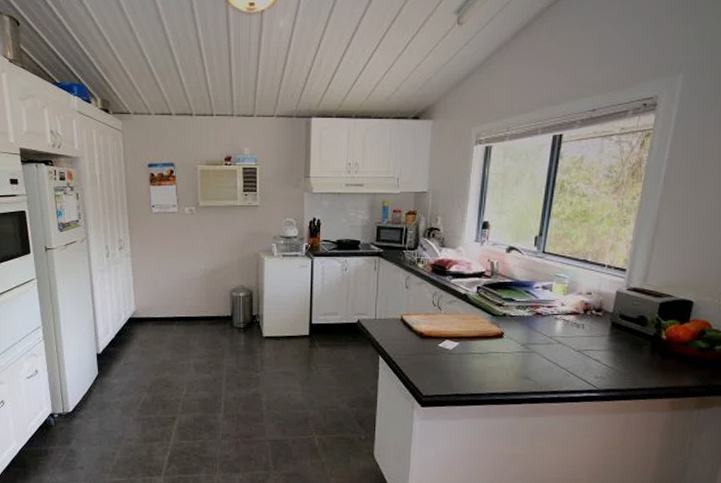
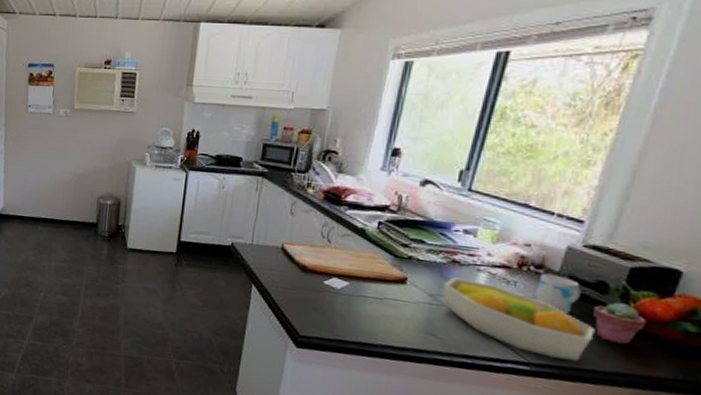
fruit bowl: none [532,327,641,383] -> present [442,277,596,361]
mug: none [597,315,629,345] -> present [533,273,581,313]
potted succulent: none [639,331,673,364] -> present [593,302,646,345]

